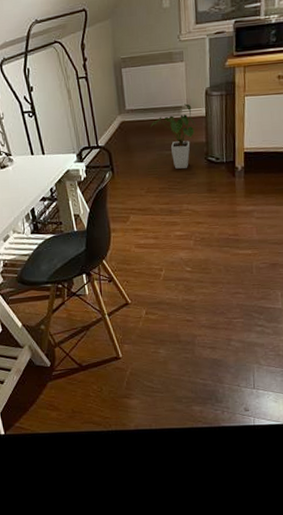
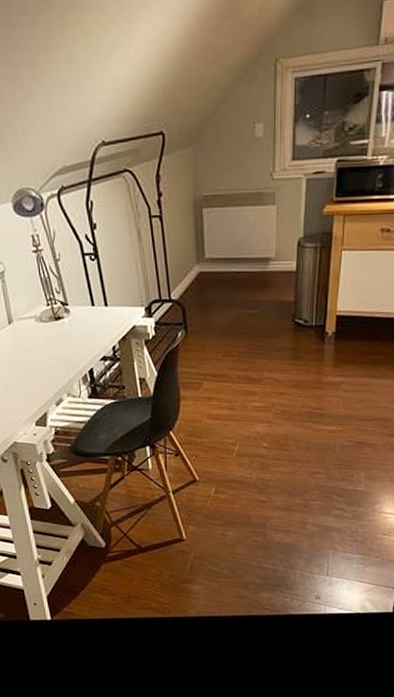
house plant: present [151,103,197,169] -> none [233,255,285,331]

